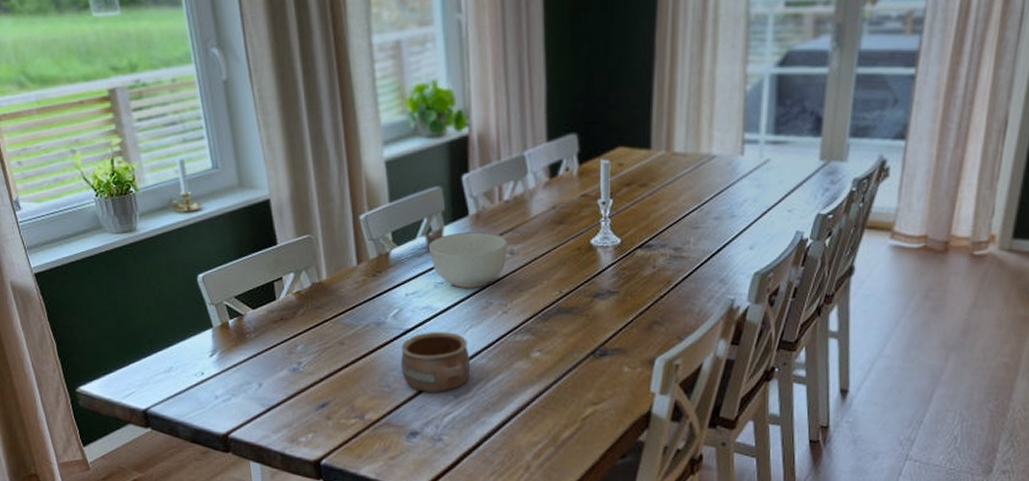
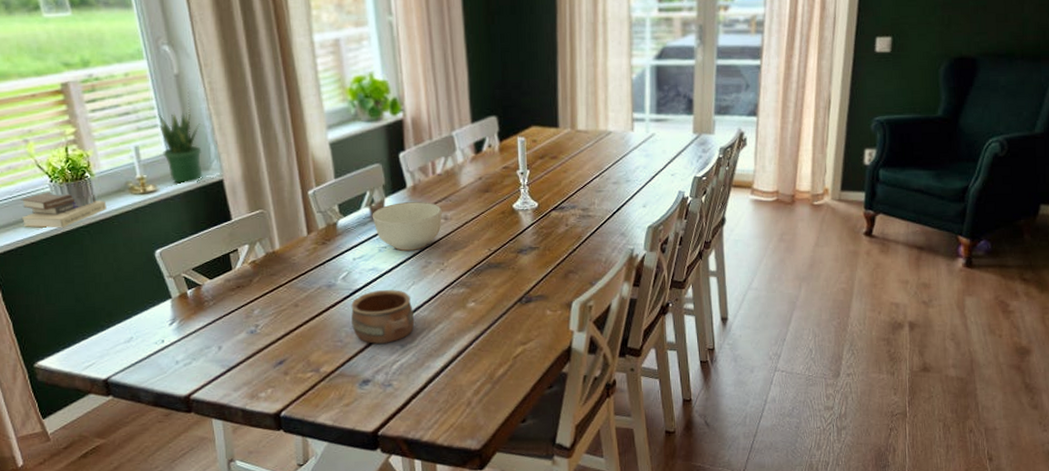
books: none [67,205,150,246] -> present [21,190,107,229]
planter: none [204,120,249,202] -> present [158,109,203,184]

